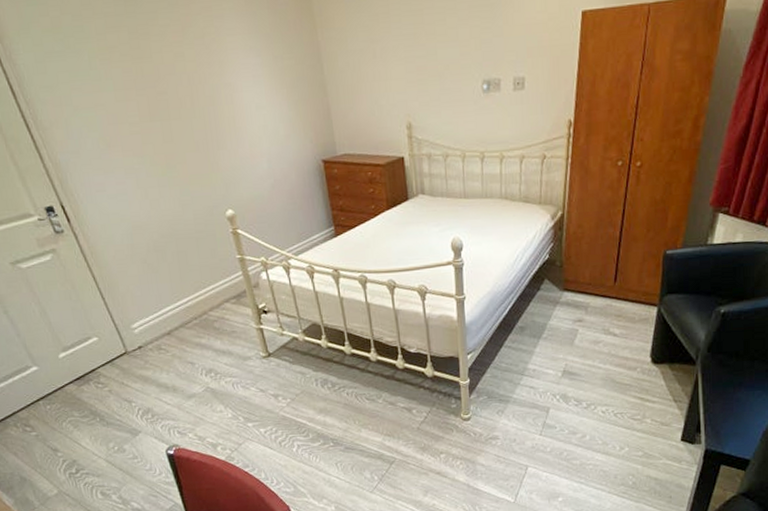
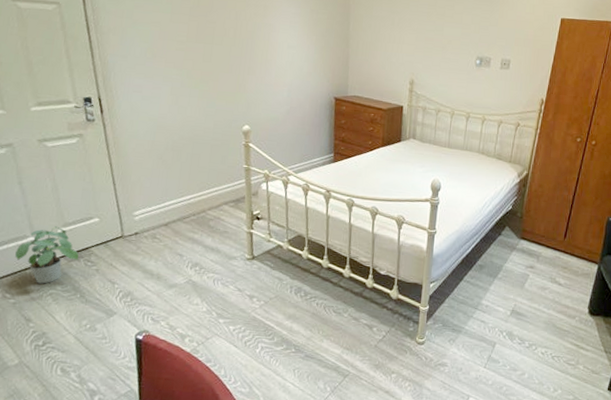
potted plant: none [22,352,89,413] -> present [15,226,79,284]

